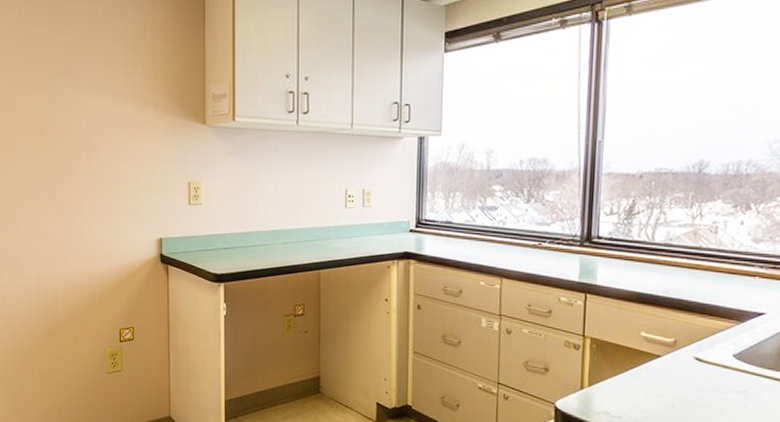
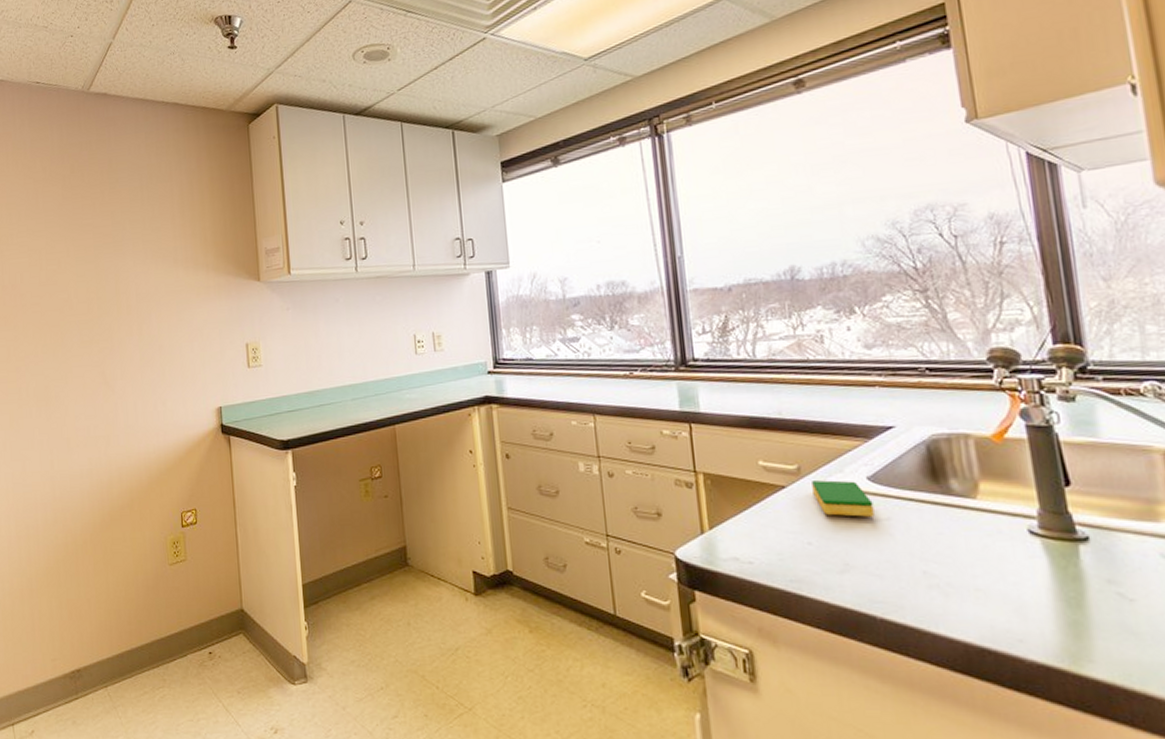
dish sponge: none [684,353,734,388] -> present [812,480,875,517]

